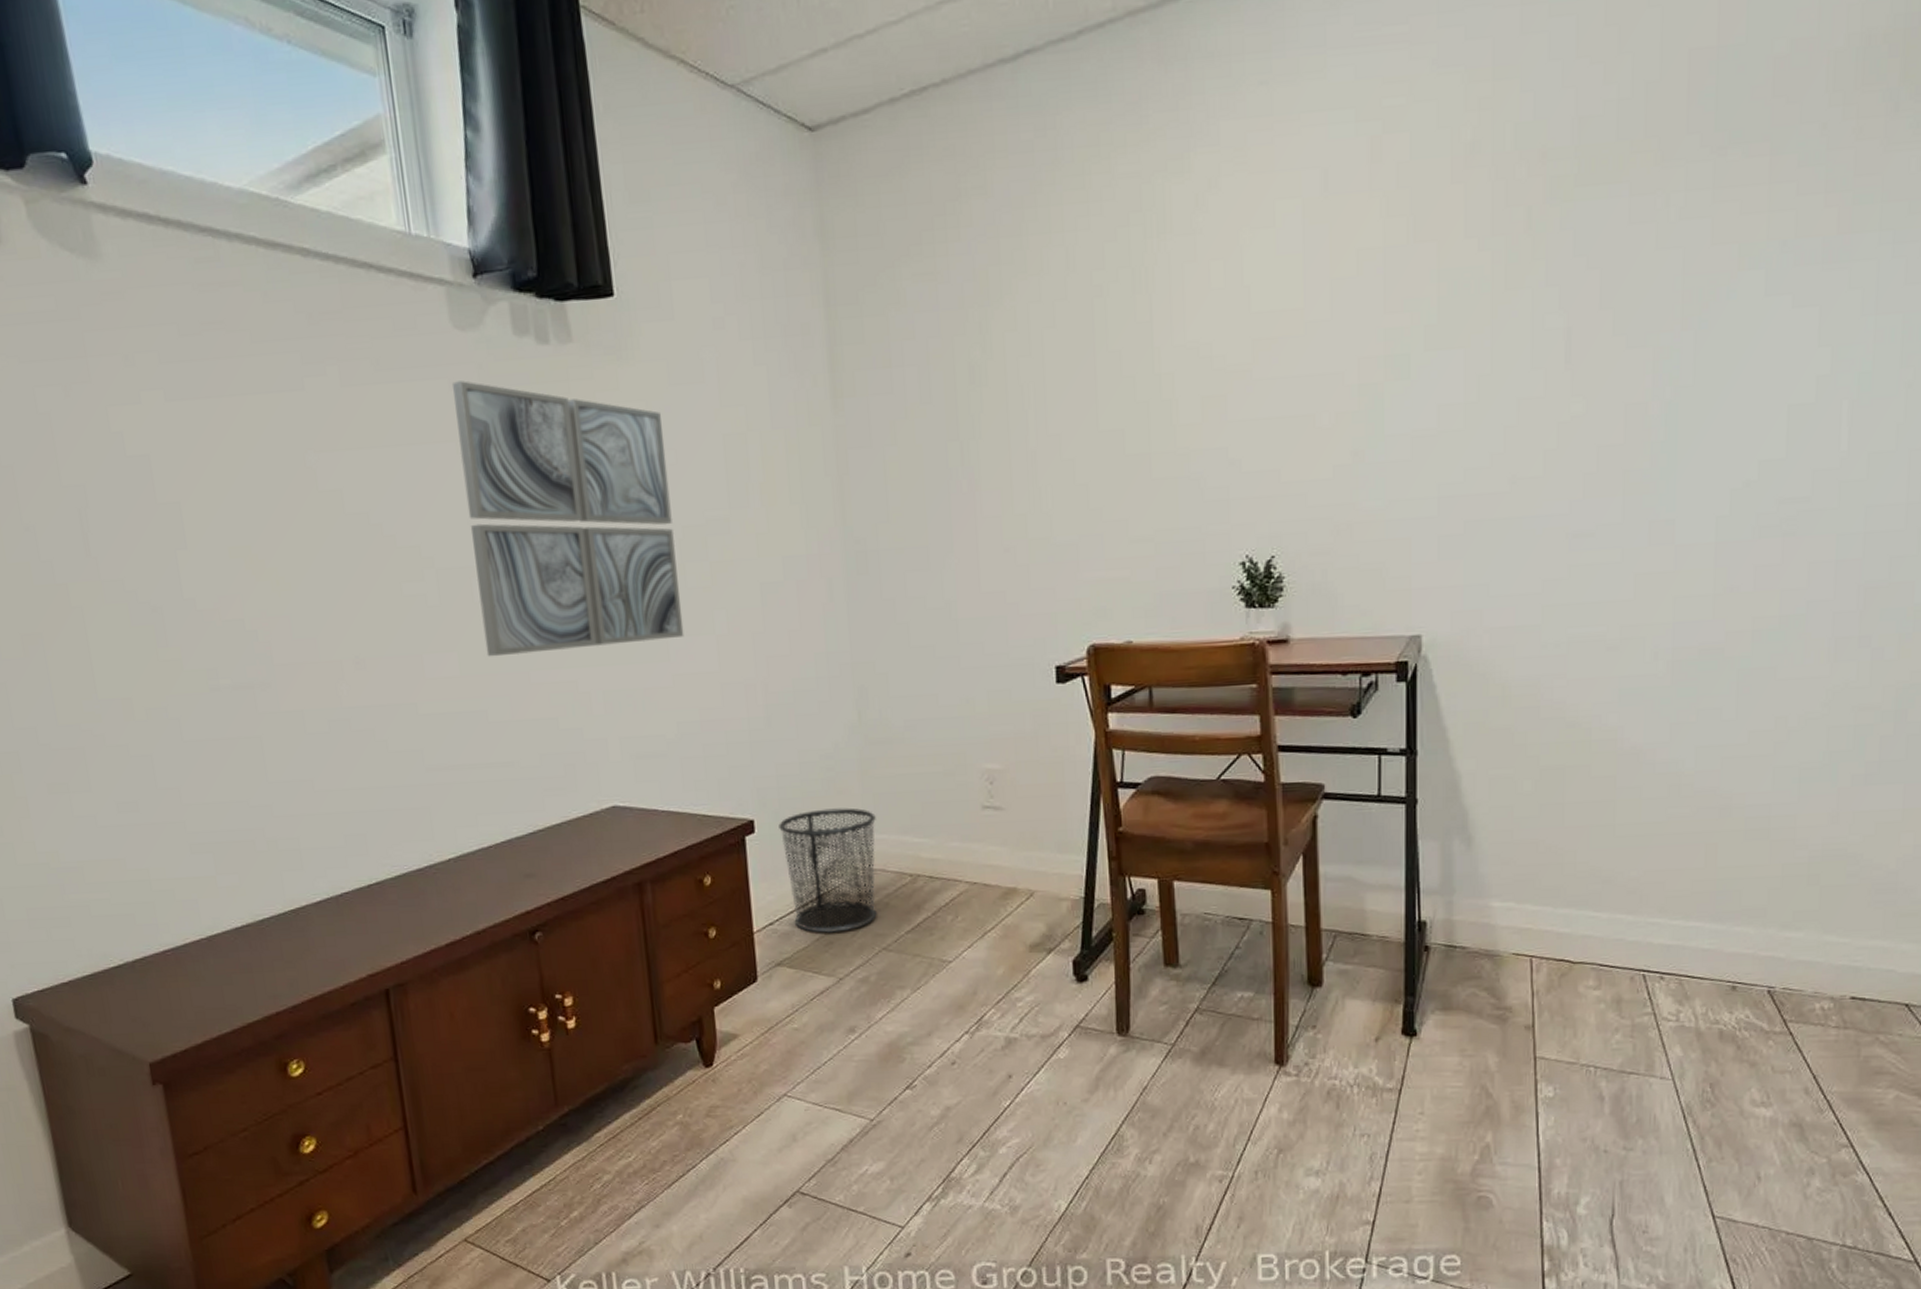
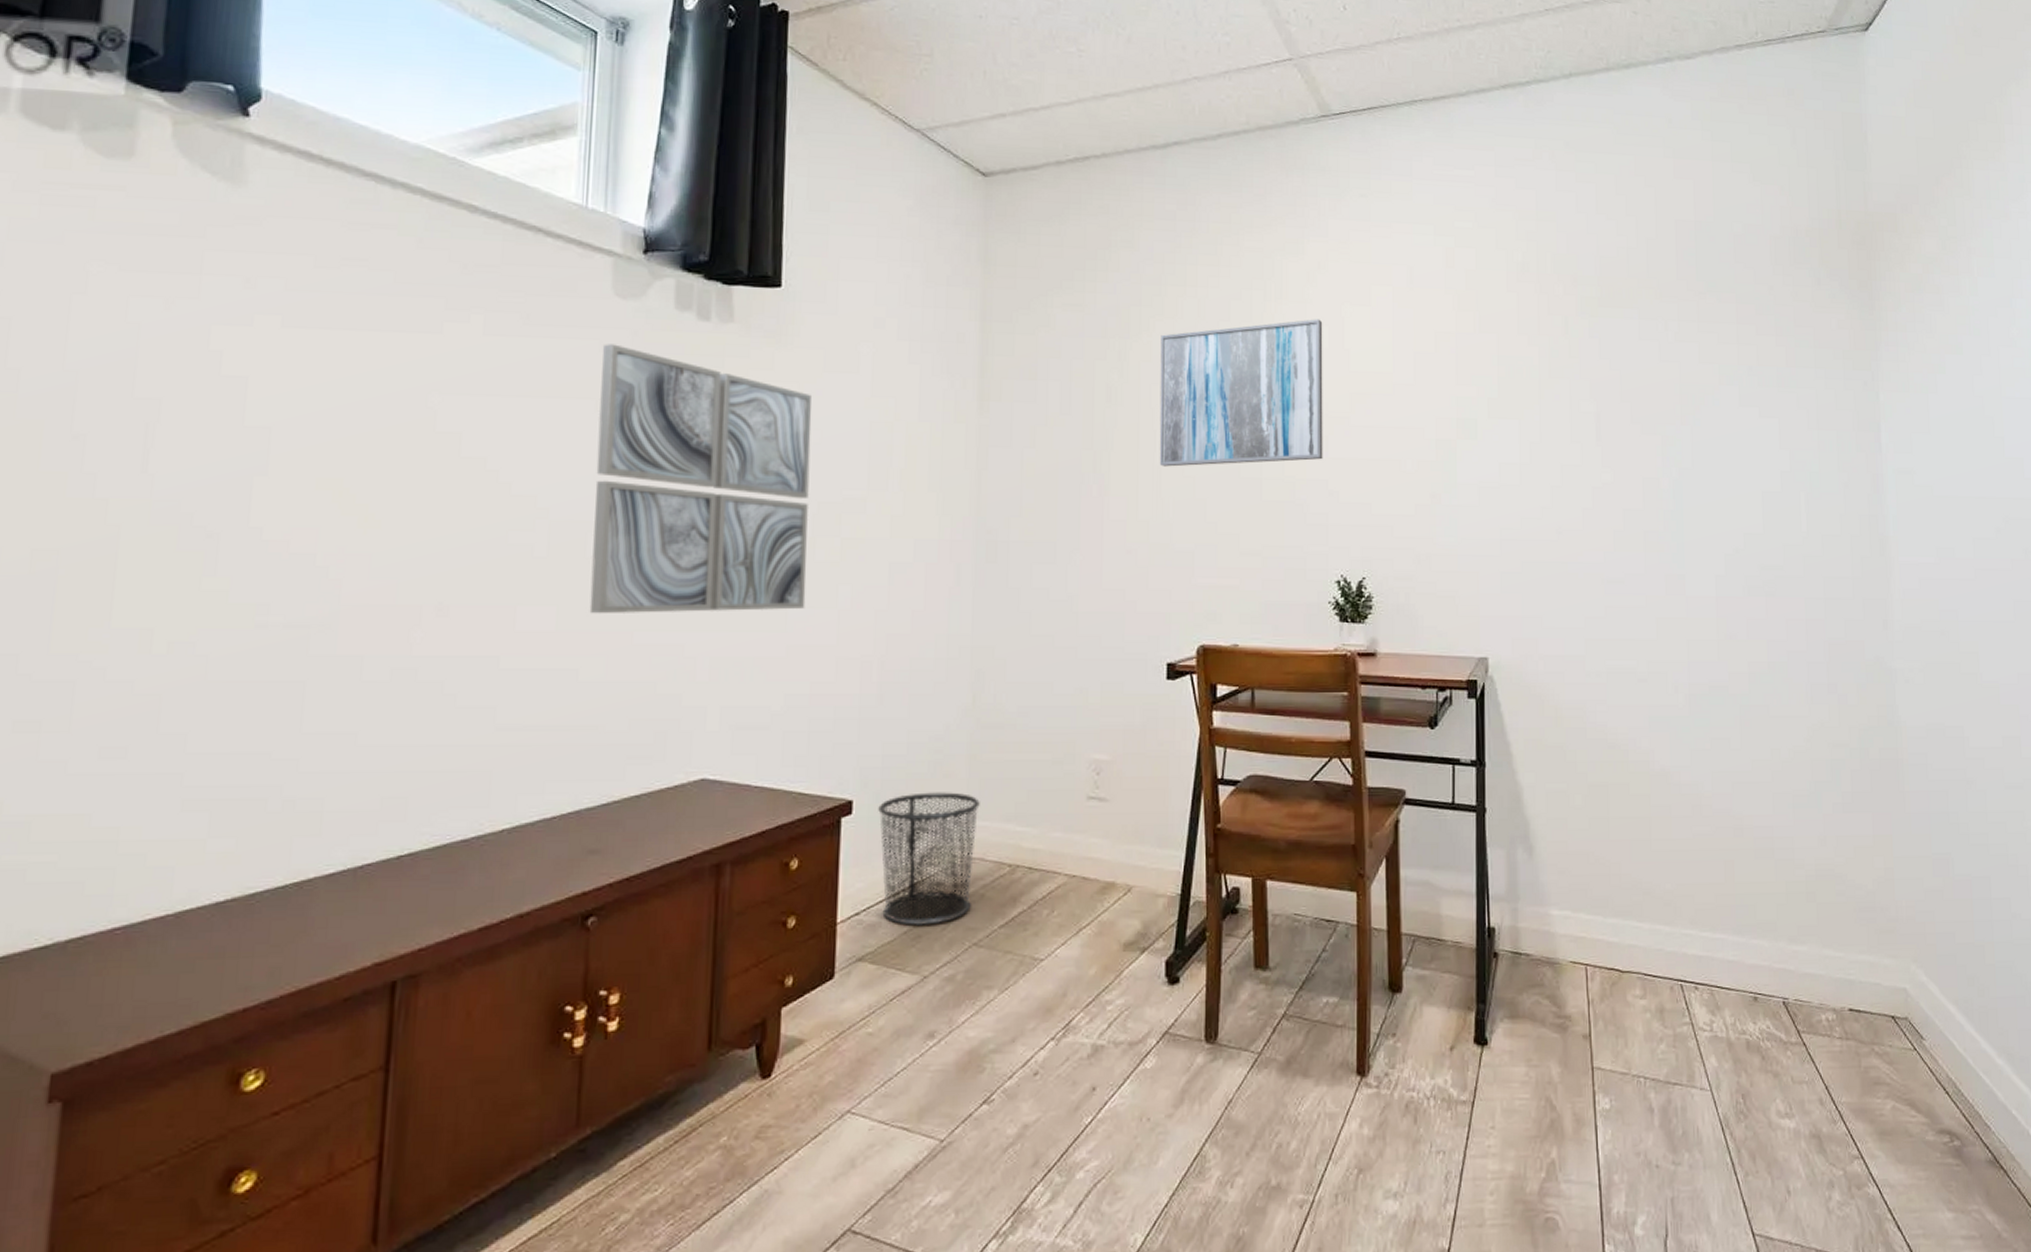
wall art: none [1025,252,1221,451] -> present [1159,319,1323,467]

